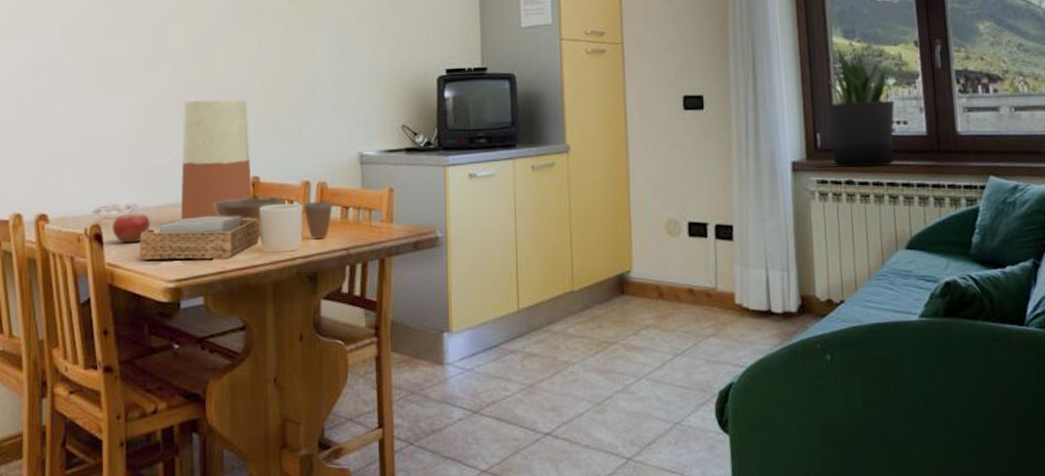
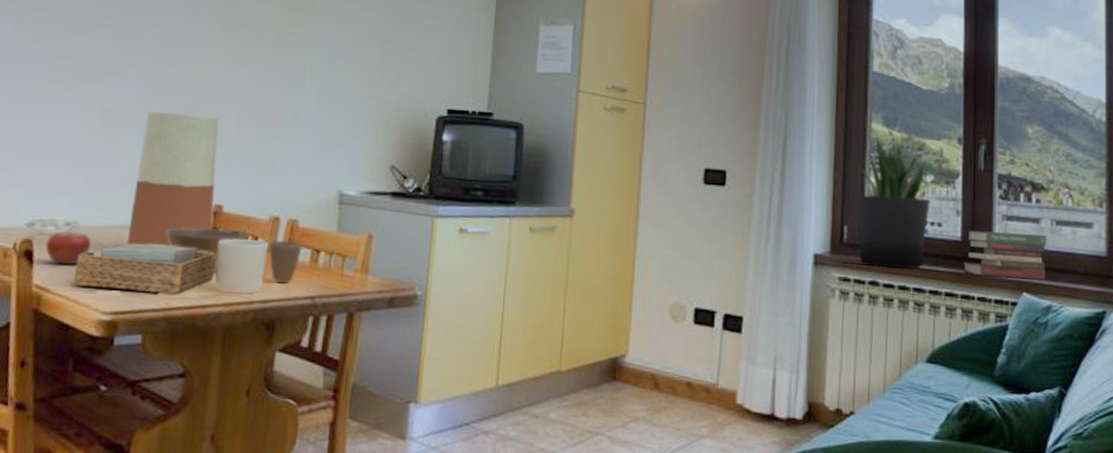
books: none [931,122,1009,165] -> present [963,230,1047,281]

